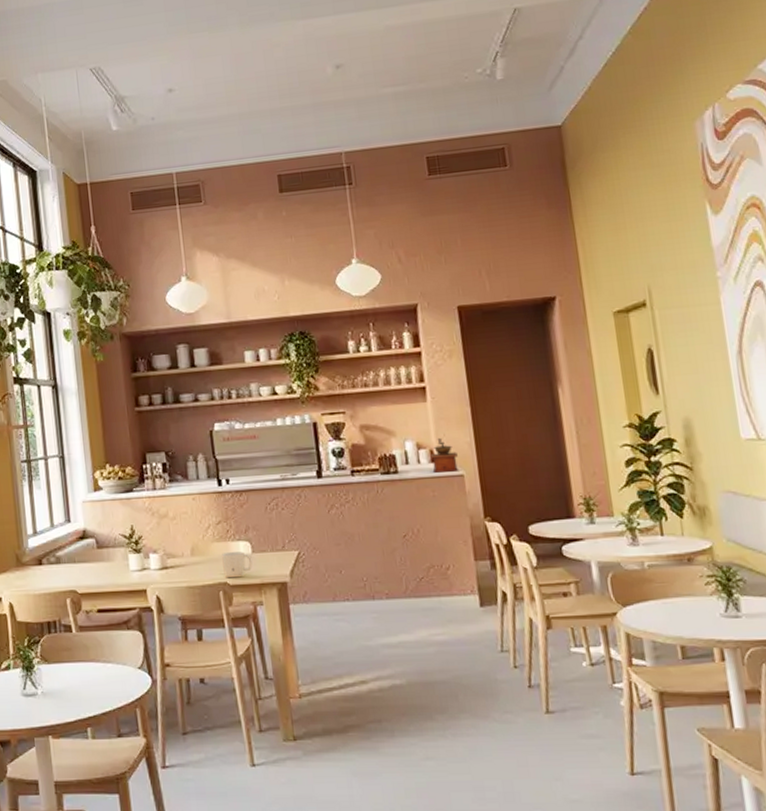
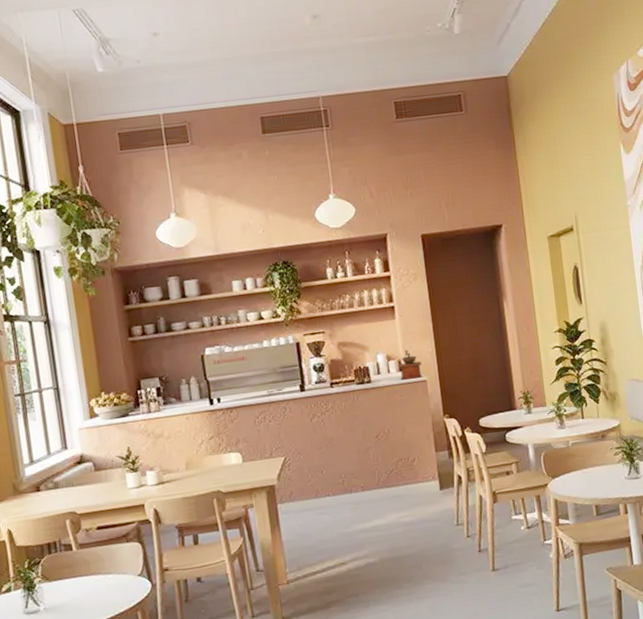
mug: present [222,551,253,578] -> none [215,462,243,487]

